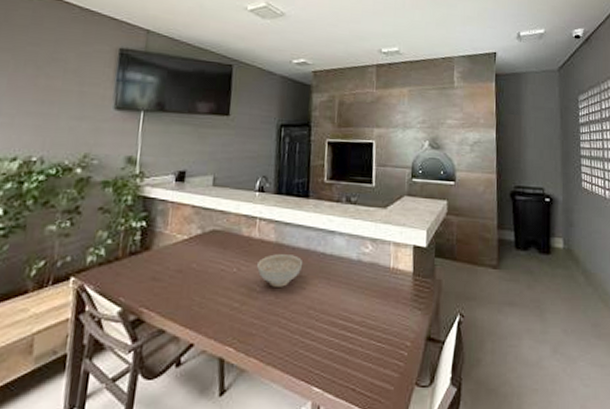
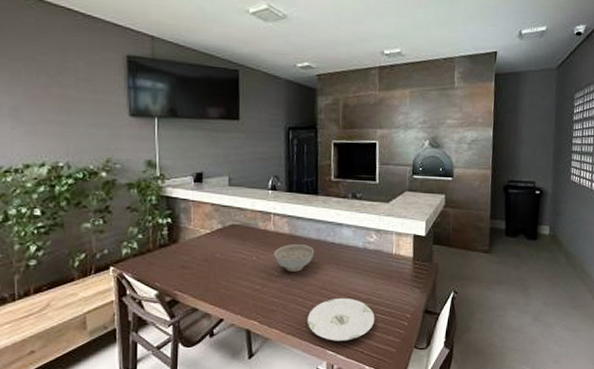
plate: none [290,319,370,375] -> present [307,297,375,341]

